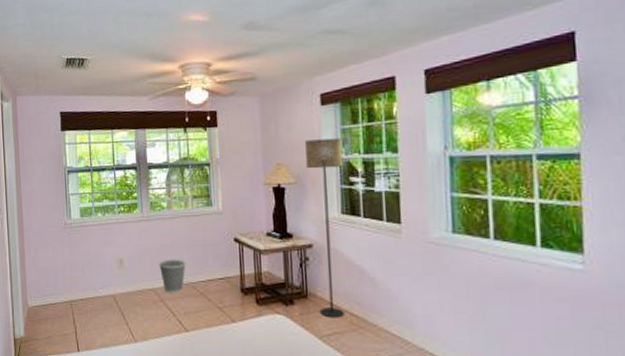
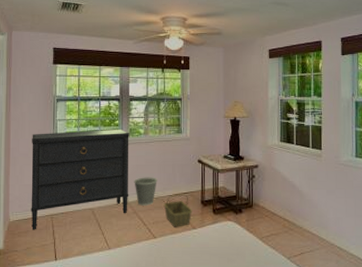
dresser: none [44,203,154,318] -> present [31,130,129,230]
basket: none [194,280,231,320] -> present [163,194,193,227]
floor lamp: present [305,138,344,318] -> none [255,84,284,223]

